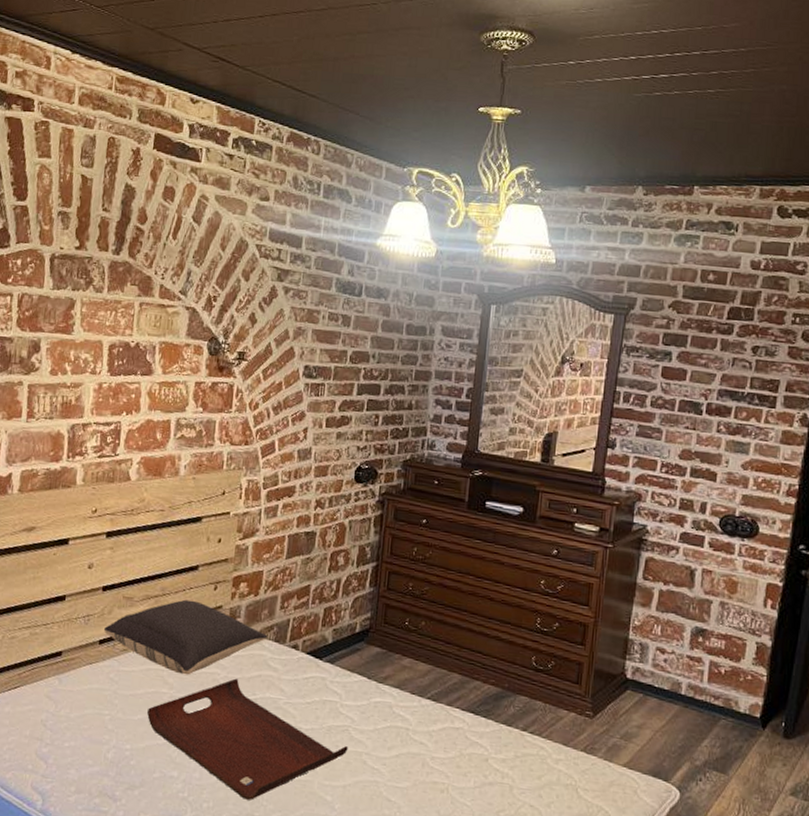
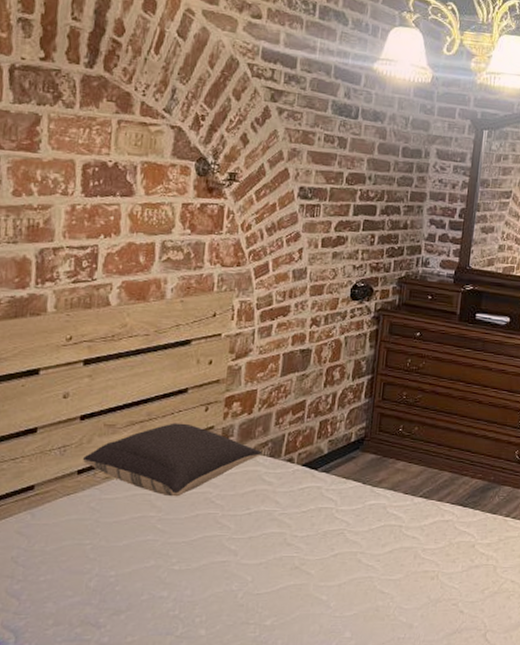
serving tray: present [146,678,349,800] -> none [132,495,344,609]

